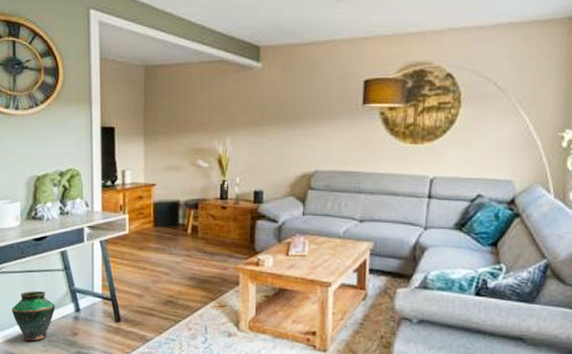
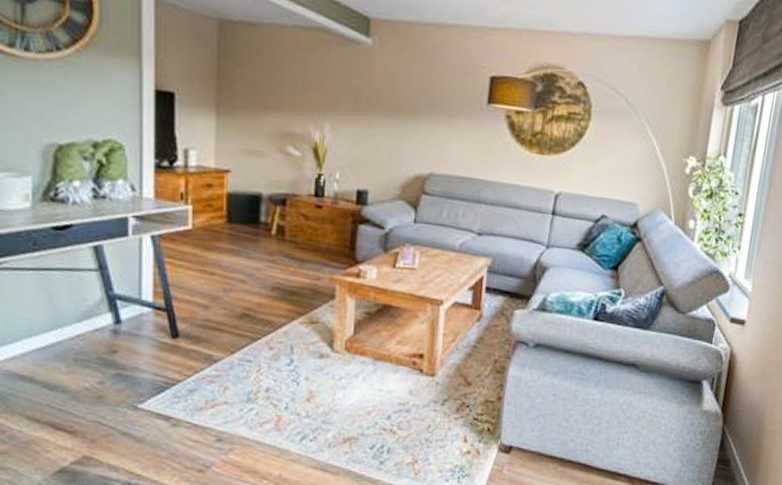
vase: present [11,290,55,341] -> none [17,294,85,360]

